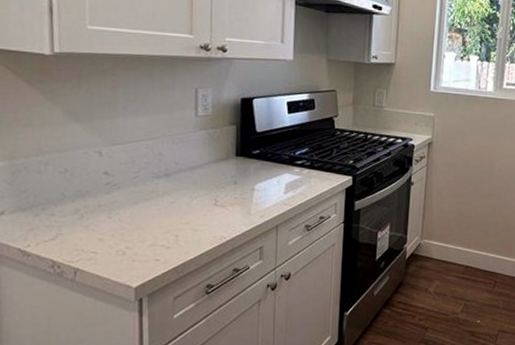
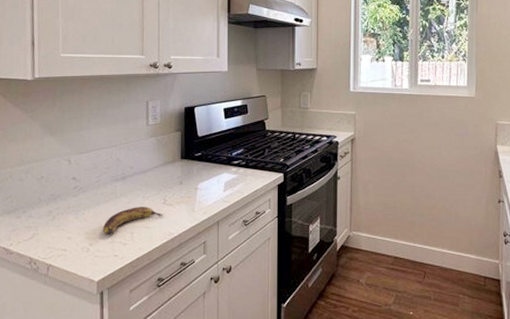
banana: none [141,207,216,237] -> present [102,207,165,235]

